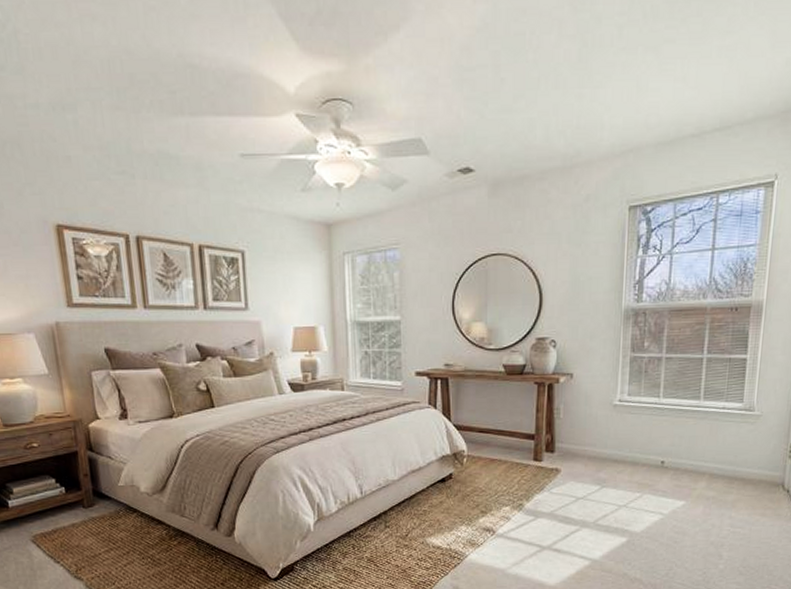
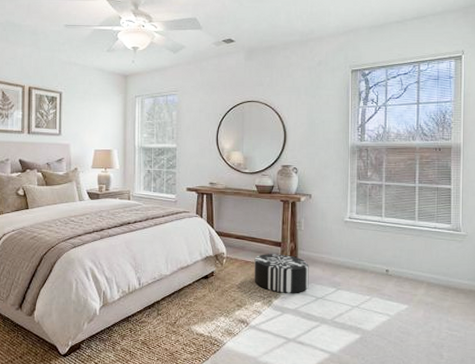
pouf: none [501,448,569,495] -> present [254,254,309,293]

